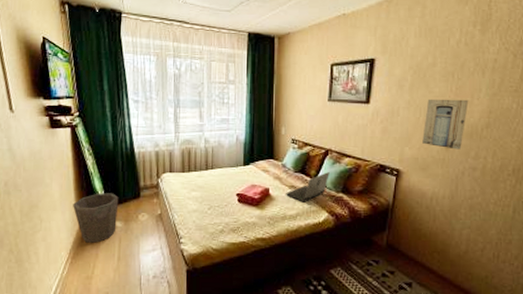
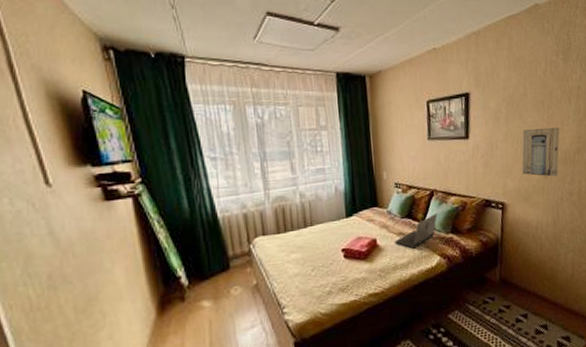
waste bin: present [73,193,119,243] -> none [145,268,204,332]

